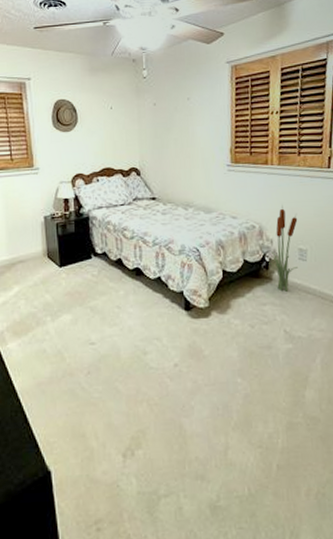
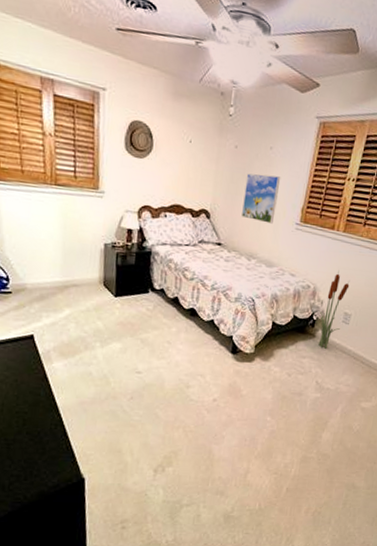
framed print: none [169,124,204,170] -> present [242,173,281,224]

